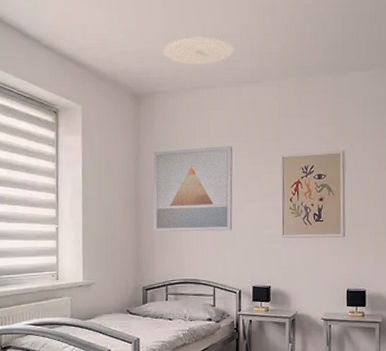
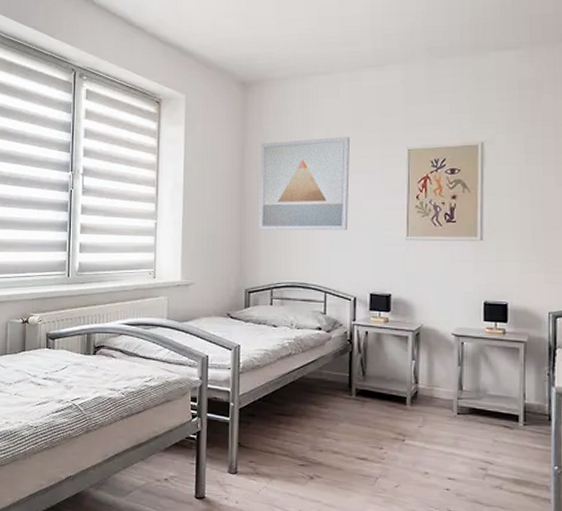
ceiling light: present [163,37,234,65] -> none [275,18,354,50]

